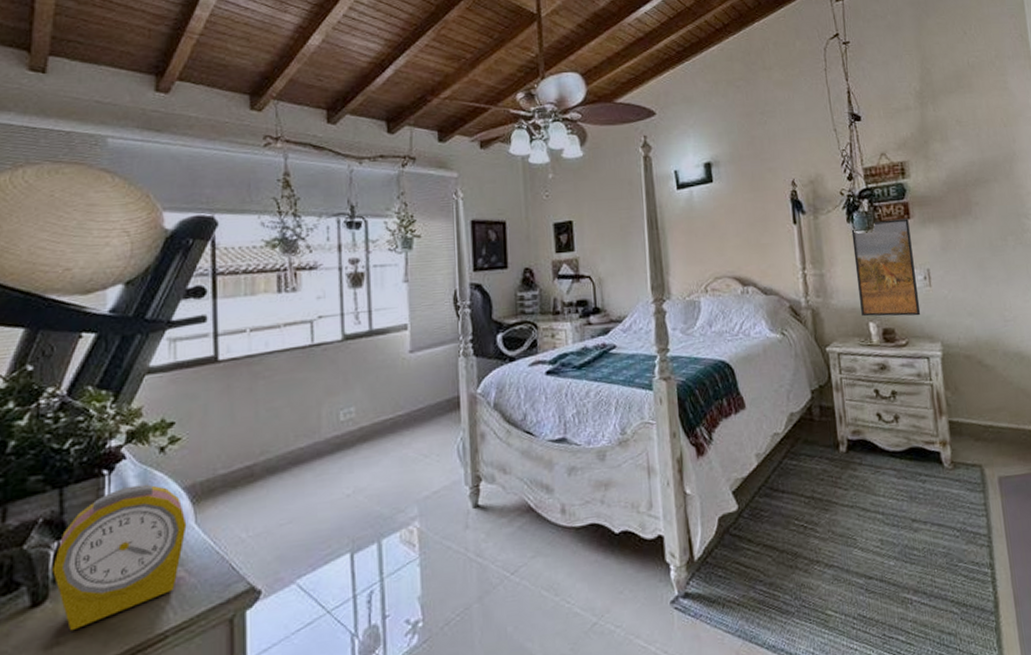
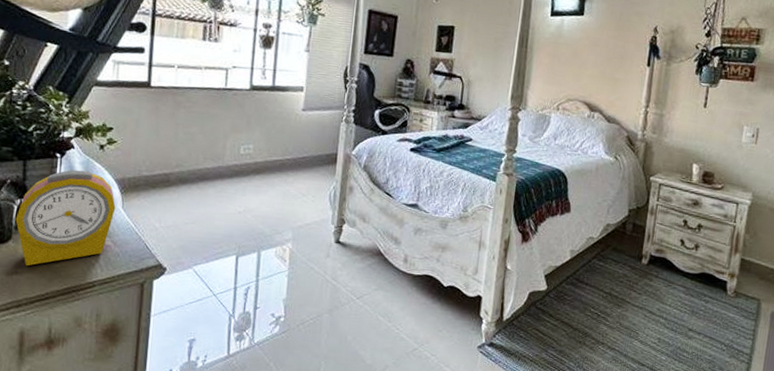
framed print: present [851,218,921,317] -> none [688,77,752,167]

